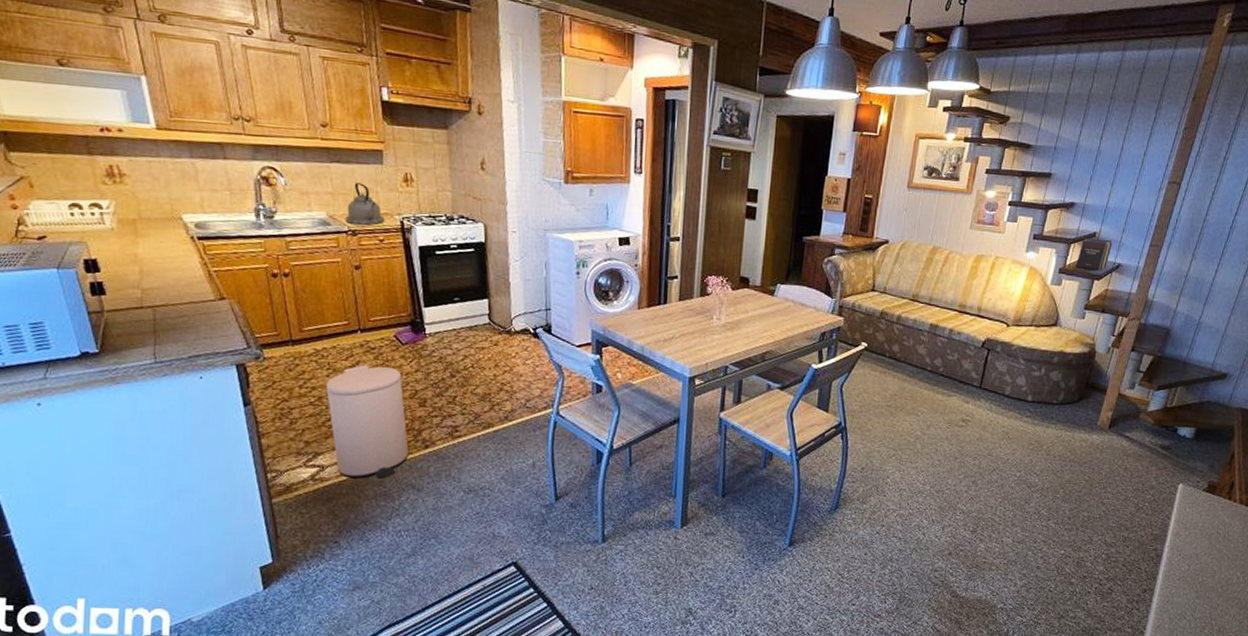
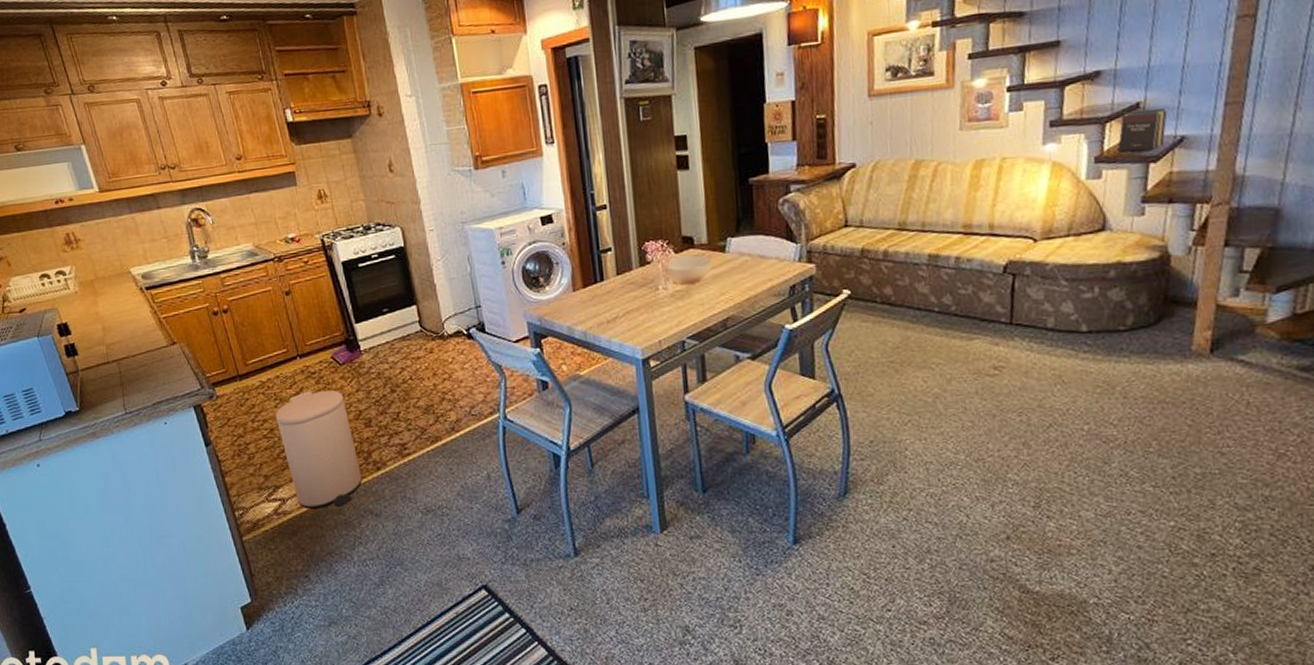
kettle: present [345,182,385,226] -> none [270,208,307,252]
bowl: none [717,292,762,319] -> present [660,255,712,285]

